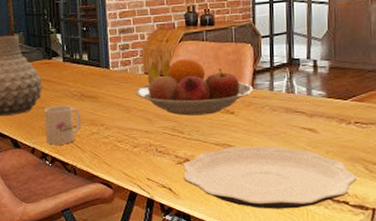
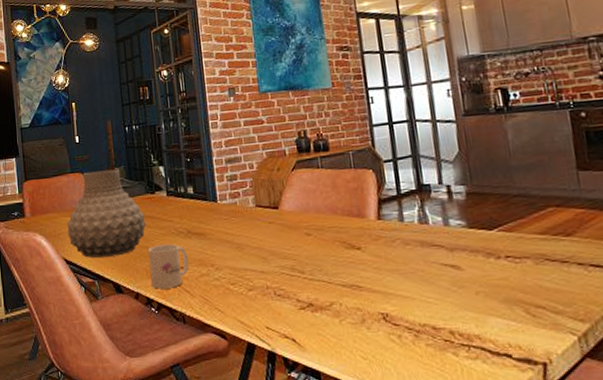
fruit bowl: present [135,59,254,116] -> none [247,188,381,253]
plate: present [183,145,357,209] -> none [307,286,518,364]

